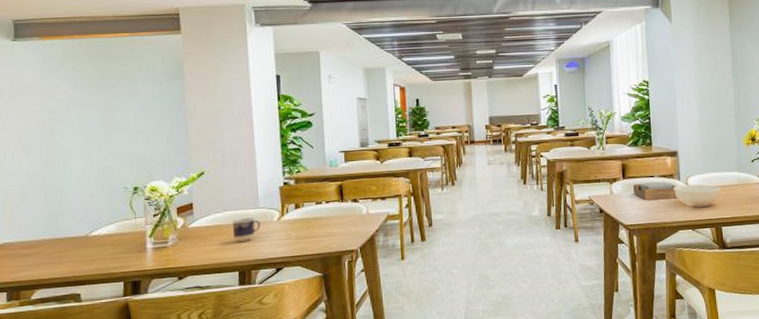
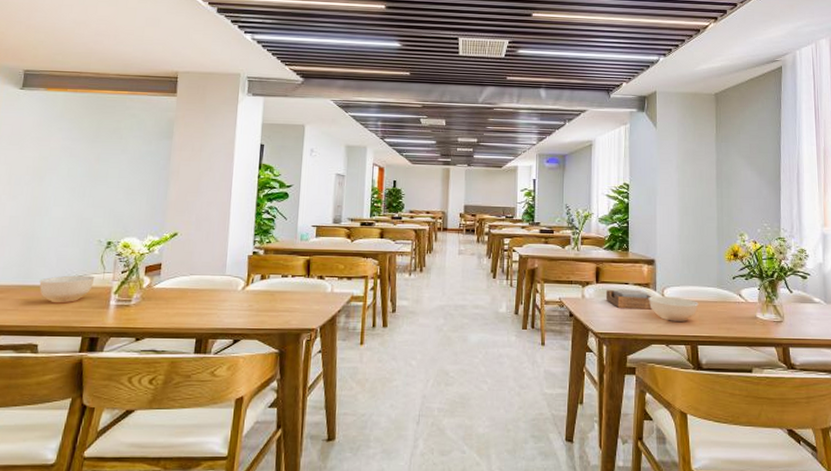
bowl: none [70,222,127,253] -> present [39,275,95,304]
cup: present [232,217,261,243] -> none [195,283,225,309]

